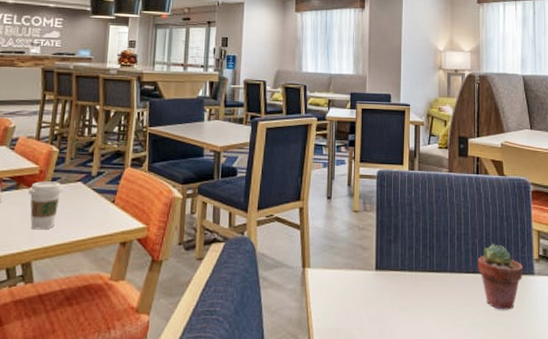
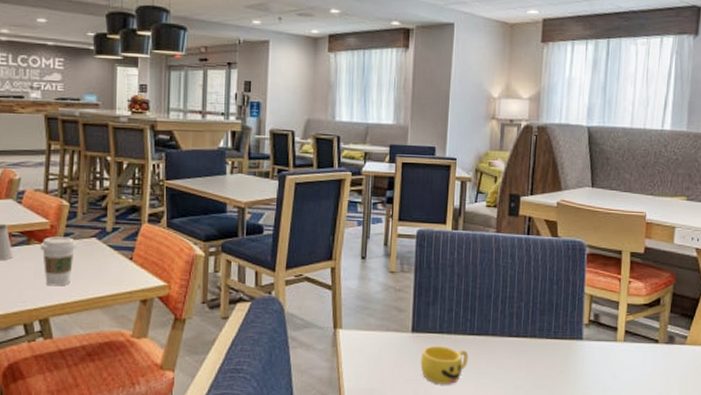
cup: none [385,283,430,322] -> present [420,345,469,384]
potted succulent: present [477,244,523,310] -> none [521,308,571,374]

